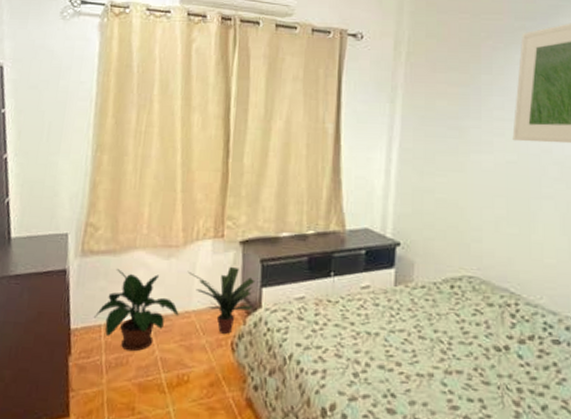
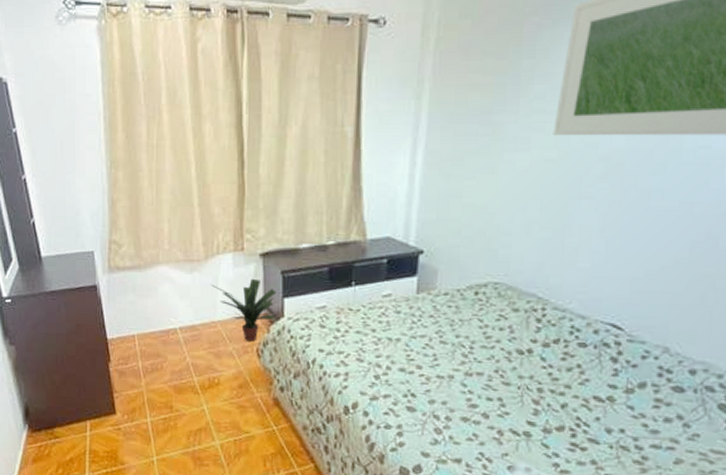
potted plant: present [94,269,179,352] -> none [128,284,206,358]

